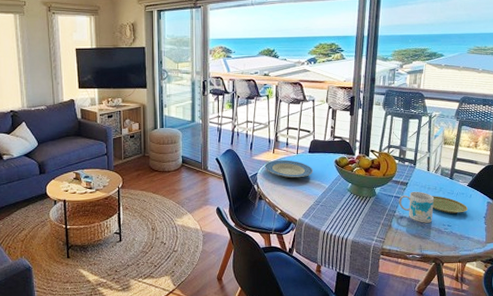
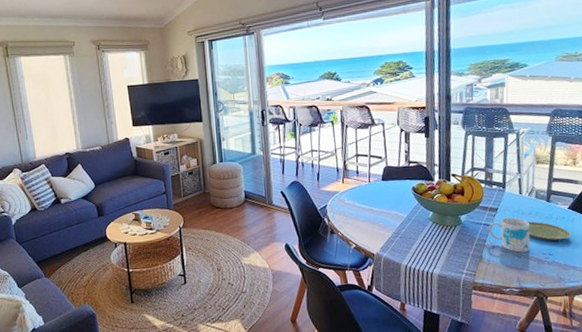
plate: present [265,160,313,178] -> none [334,189,389,209]

